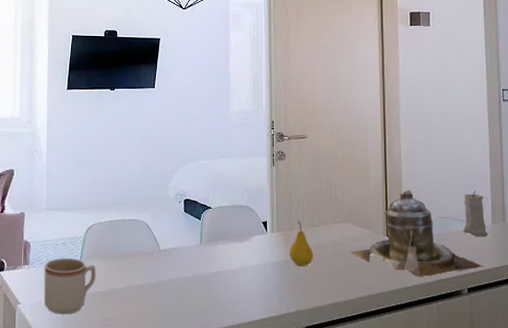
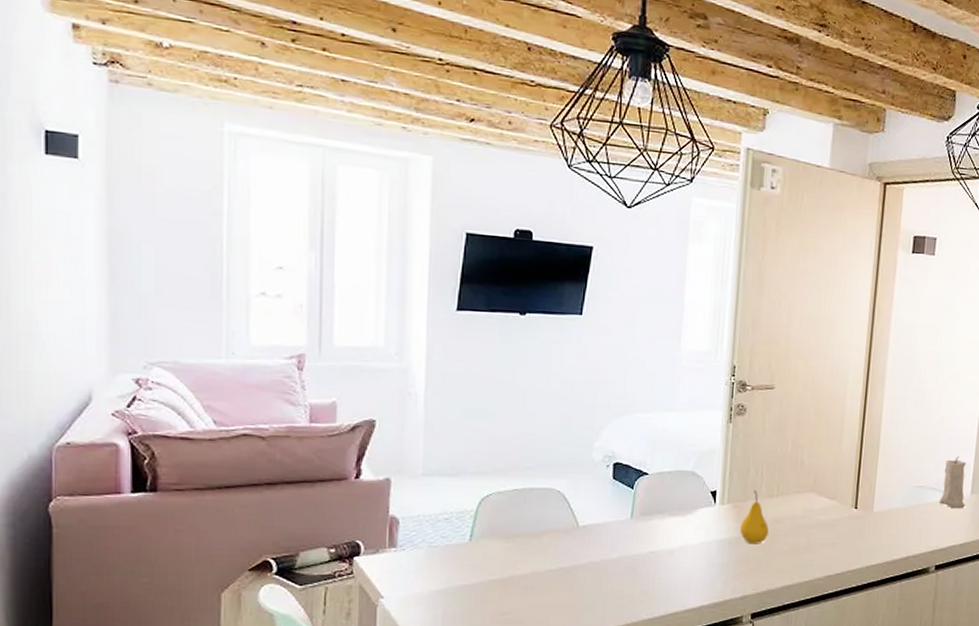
mug: present [43,258,96,315] -> none [417,538,492,610]
teapot: present [350,190,483,278] -> none [812,454,955,555]

